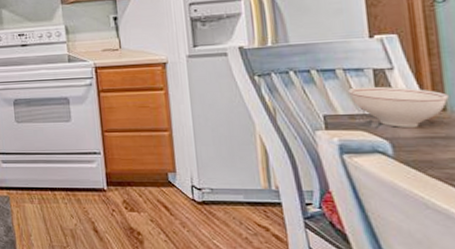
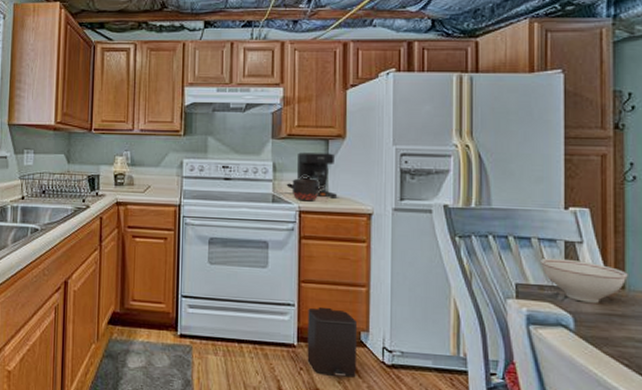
cooking pot: none [80,34,118,58] -> present [286,175,325,202]
coffee maker: none [88,11,130,53] -> present [297,152,337,198]
pedal bin: none [114,152,168,216] -> present [307,306,357,378]

